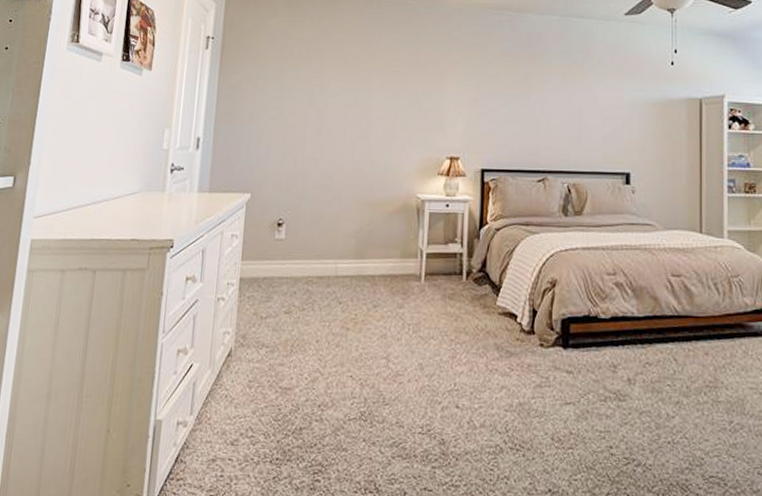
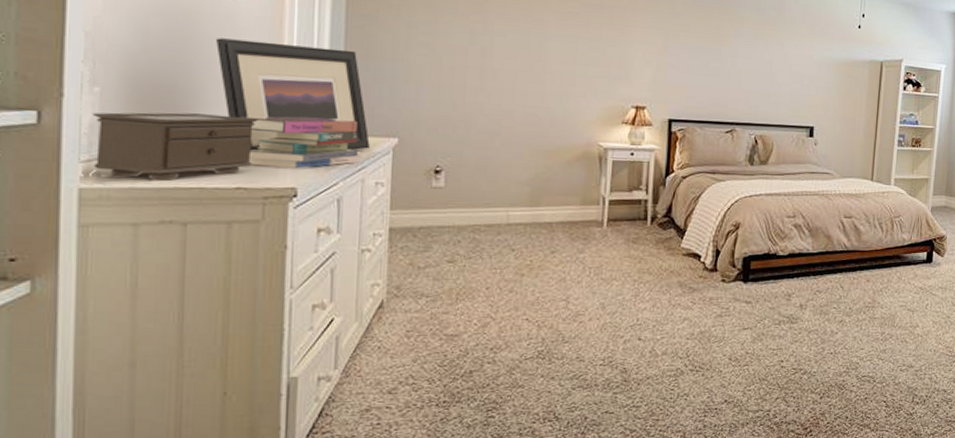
jewelry box: none [42,175,152,233] -> present [92,112,259,181]
picture frame: none [128,112,229,207] -> present [215,38,370,151]
books: none [140,176,222,222] -> present [241,116,361,168]

